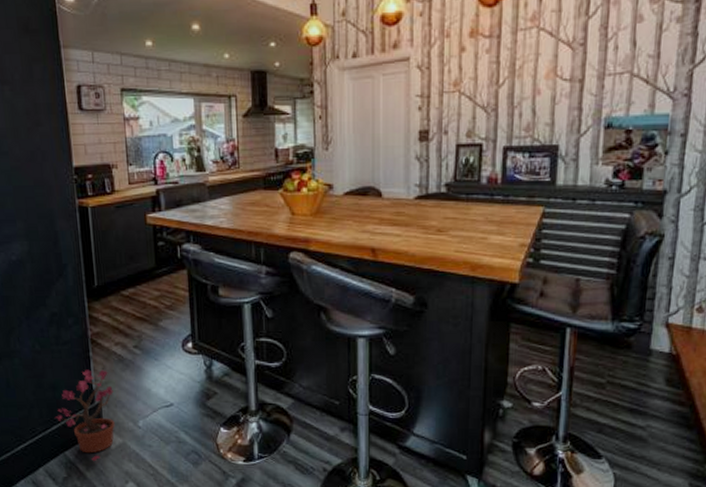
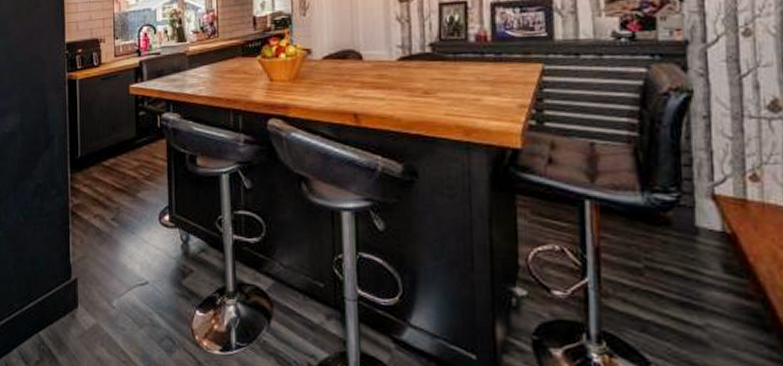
potted plant: present [54,369,115,462] -> none [32,243,90,345]

